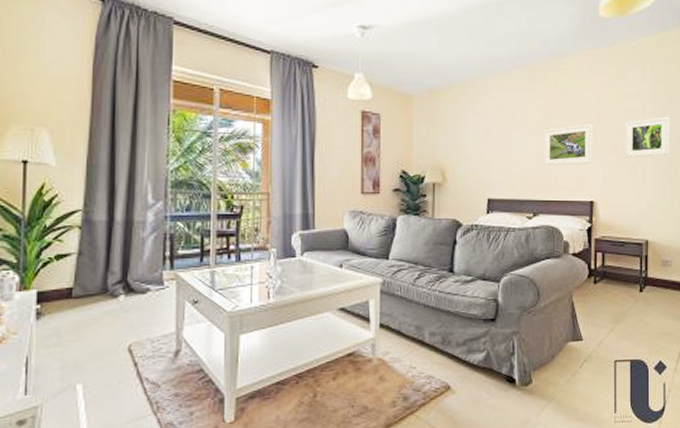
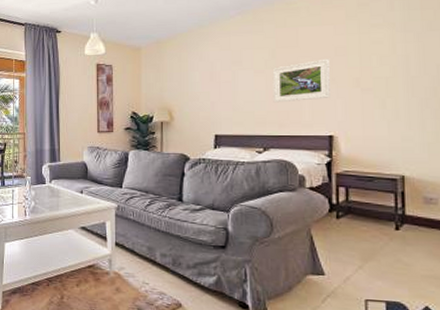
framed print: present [624,116,670,158] -> none [369,44,431,90]

